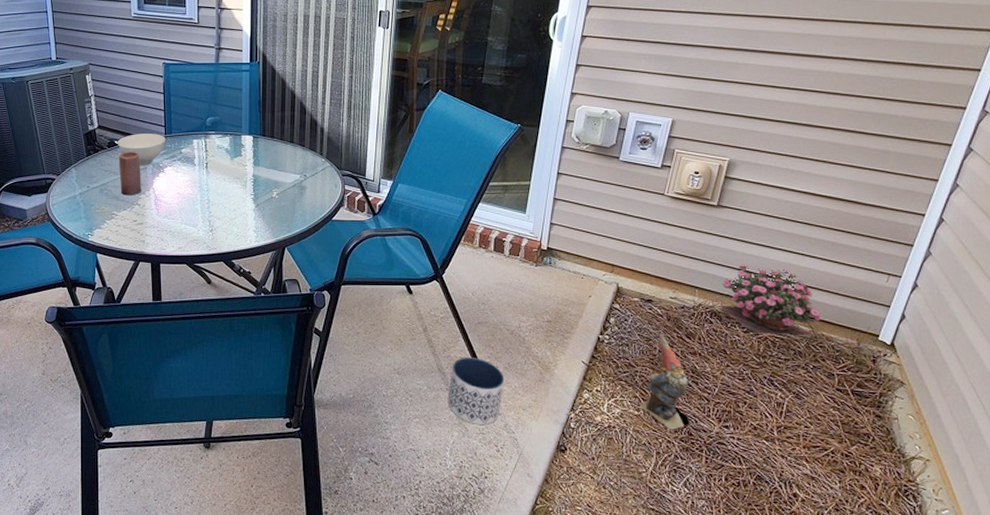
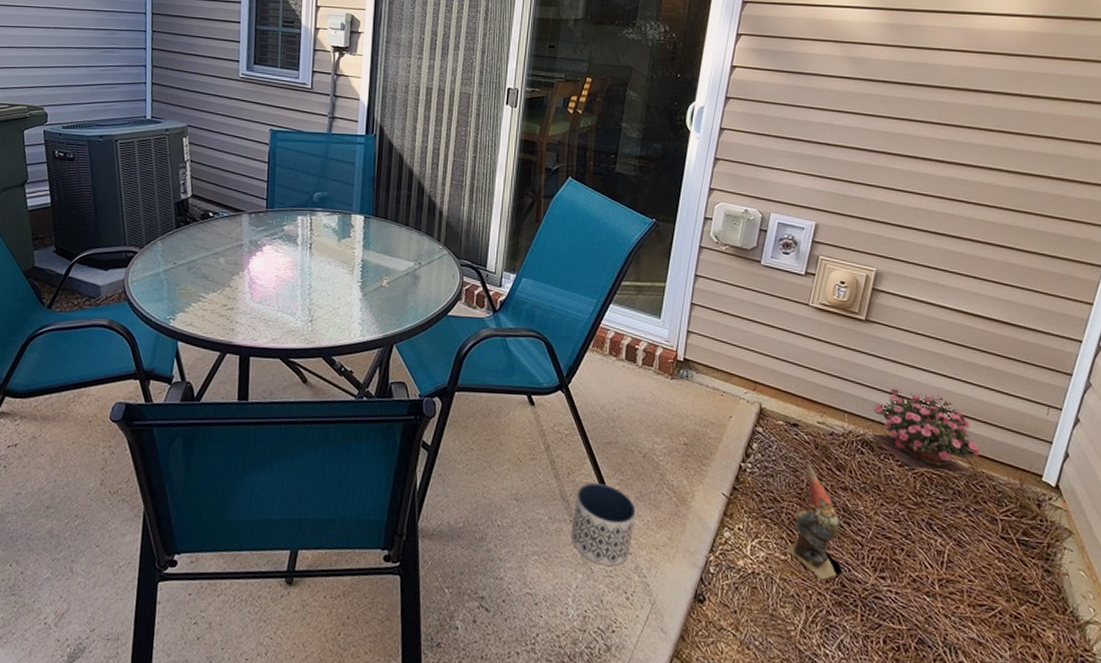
bowl: present [117,134,166,166] -> none [211,206,267,243]
candle: present [118,152,141,196] -> none [211,225,236,276]

